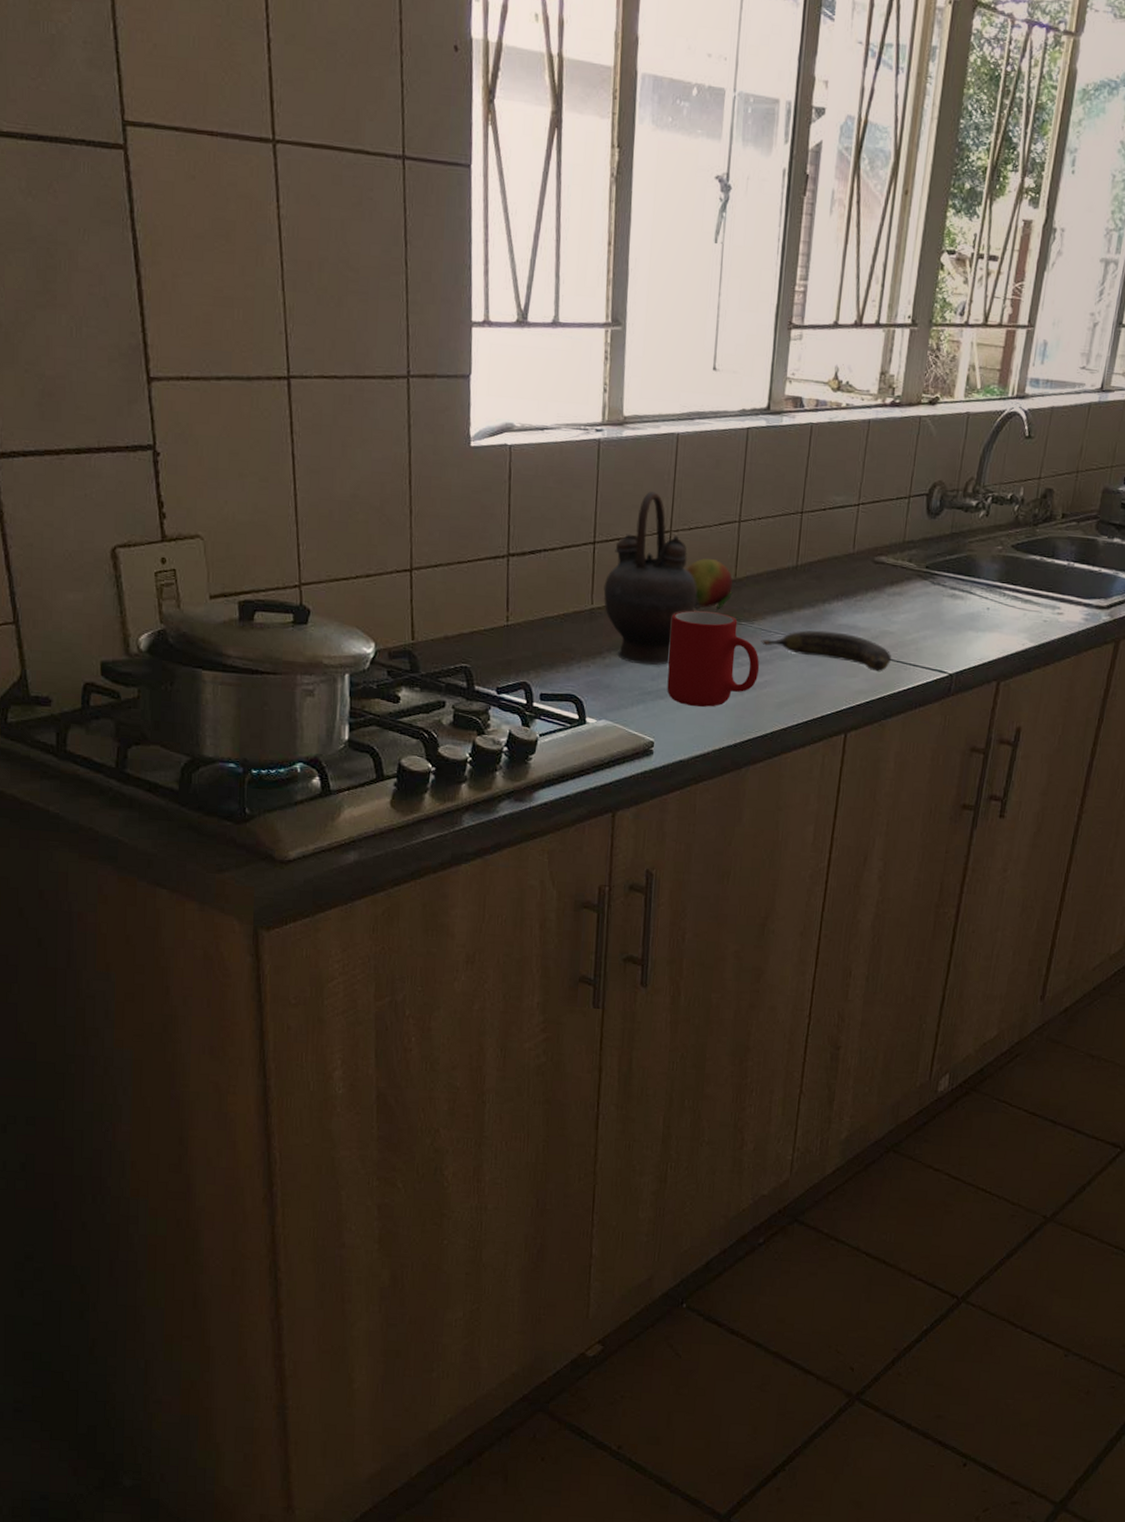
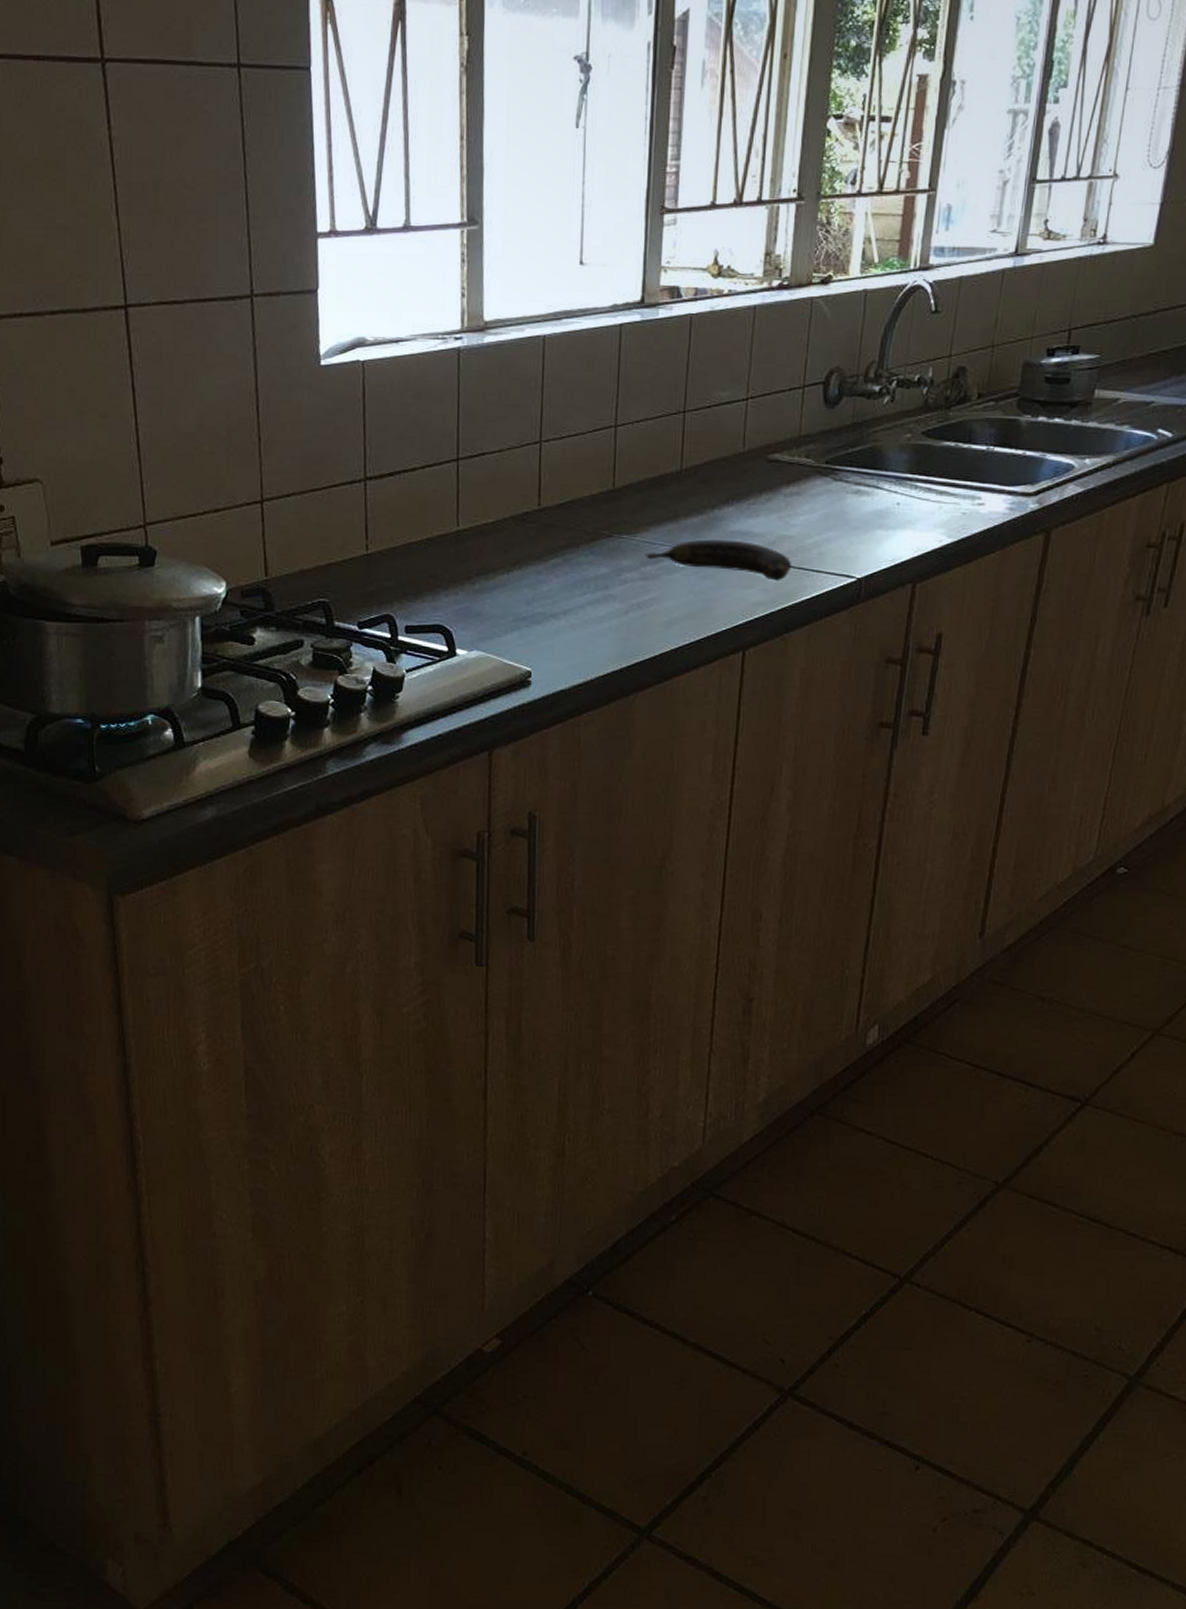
teapot: present [603,491,701,666] -> none [470,400,577,589]
cup: present [667,610,760,707] -> none [543,526,645,630]
fruit: present [686,559,733,610] -> none [559,469,612,524]

